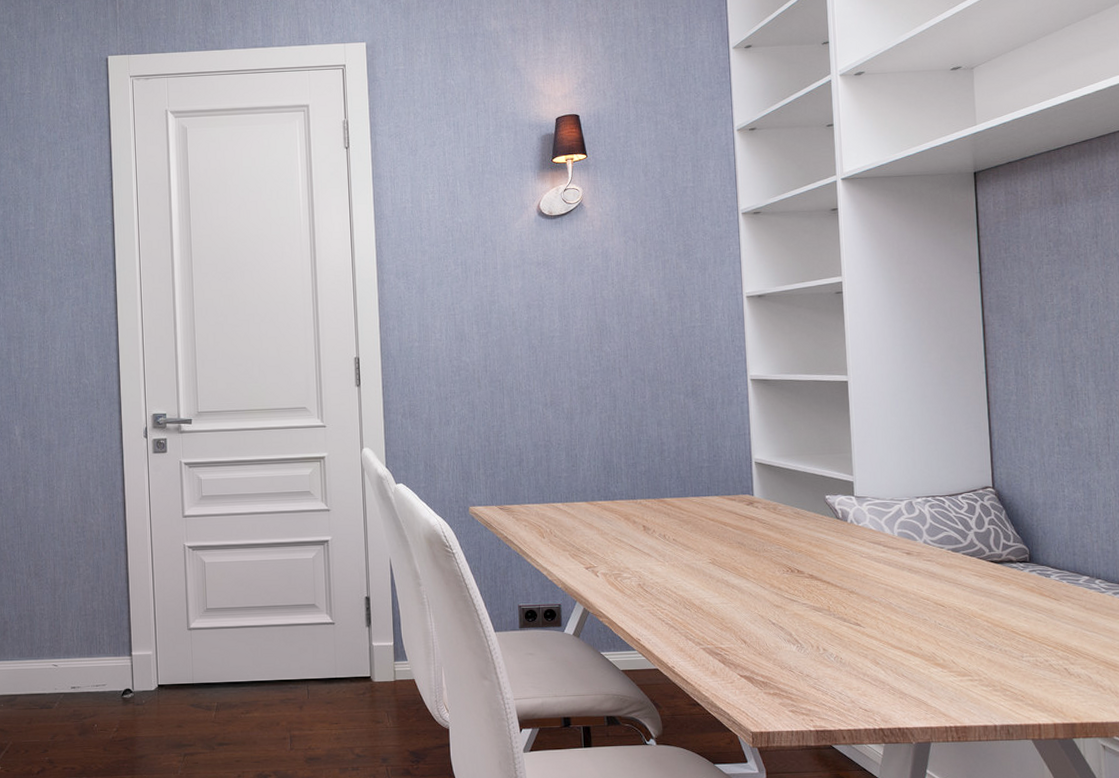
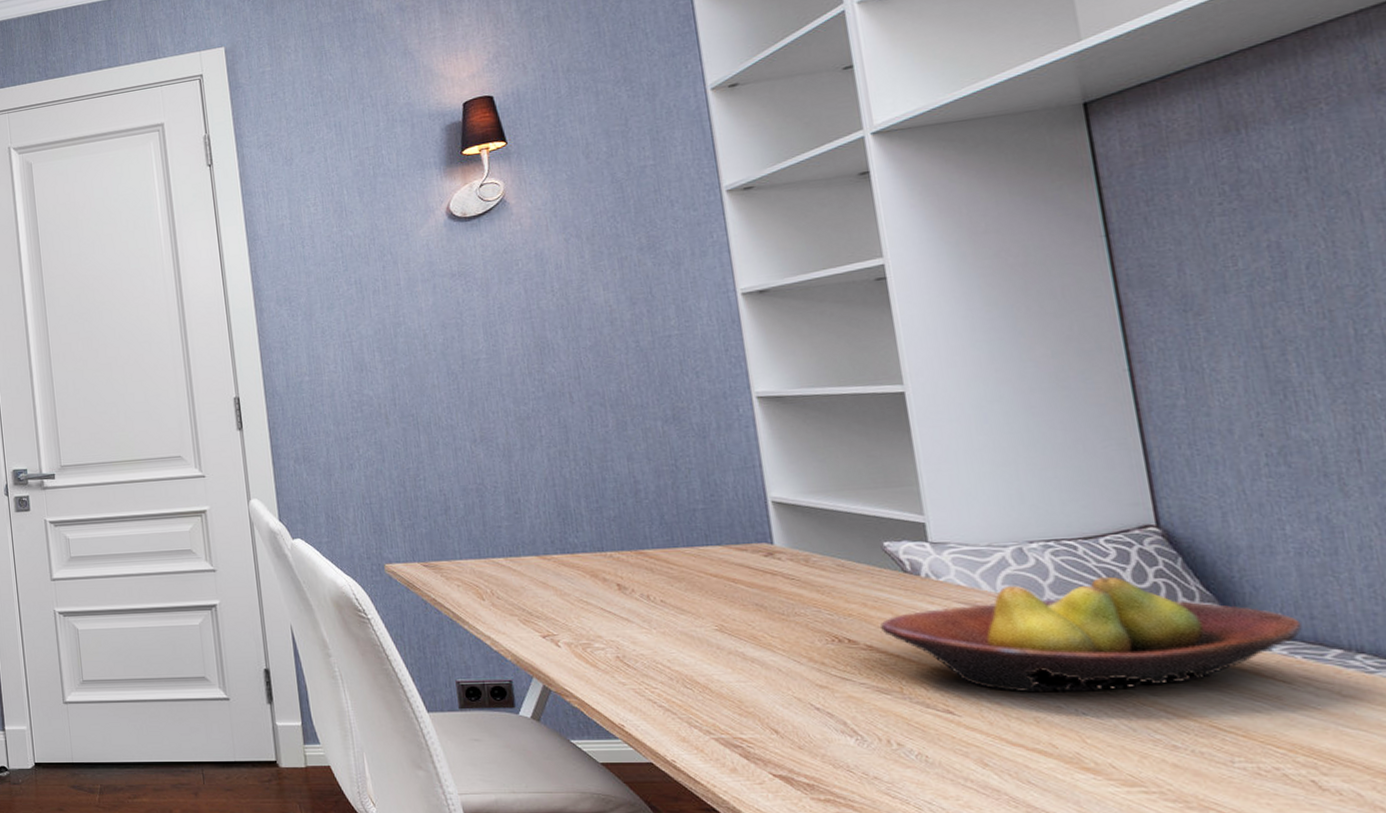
fruit bowl: none [818,523,1068,609] -> present [879,576,1302,693]

